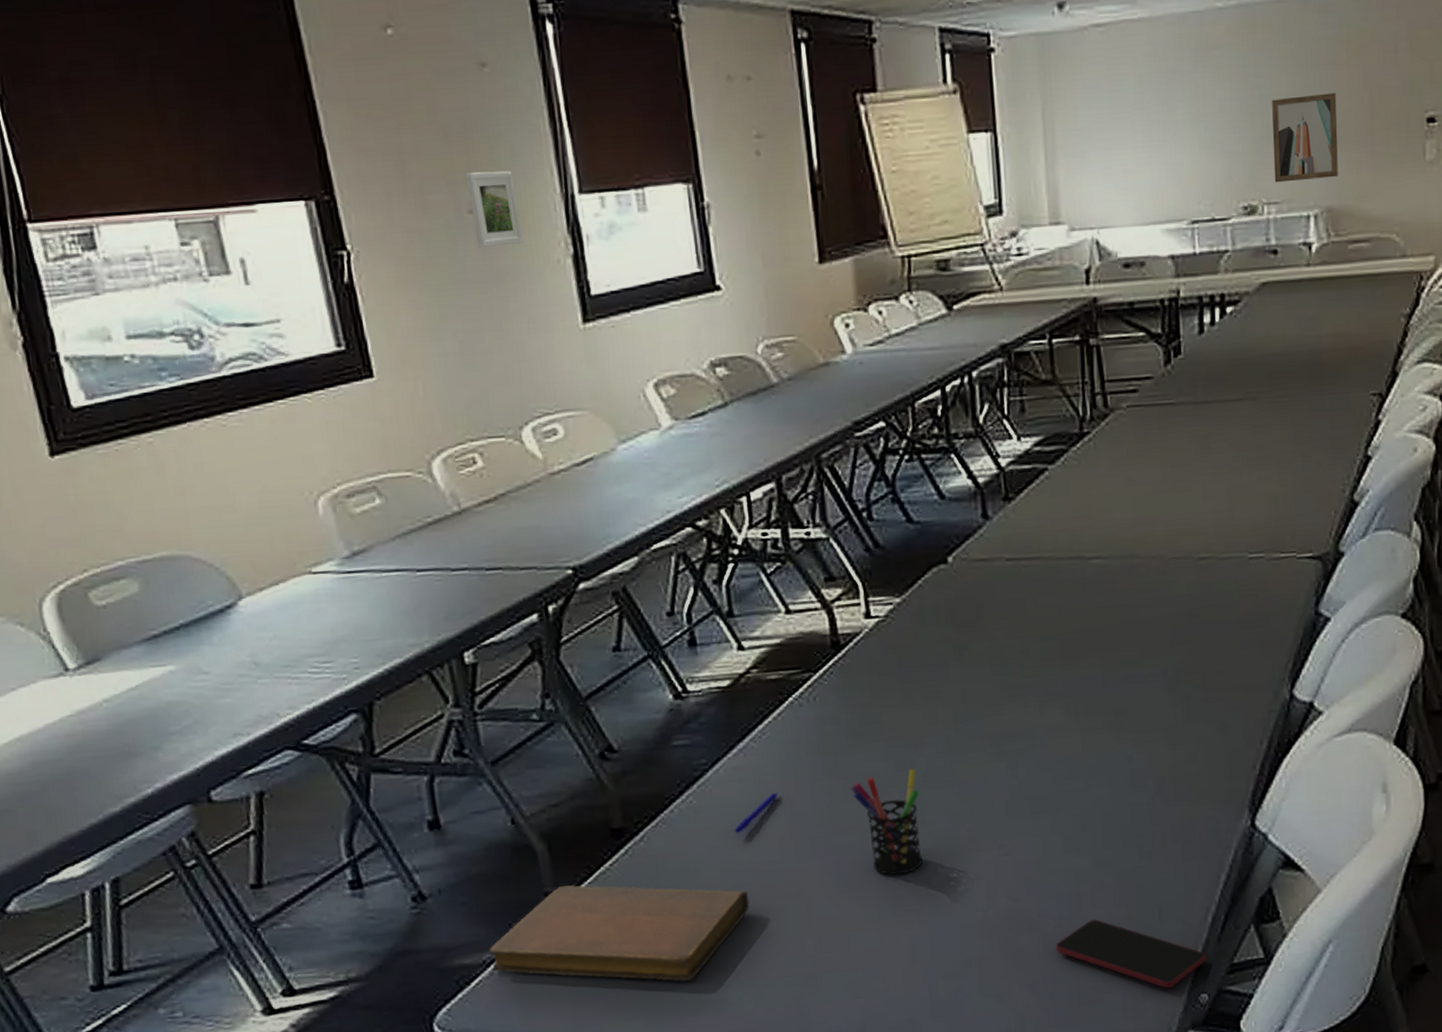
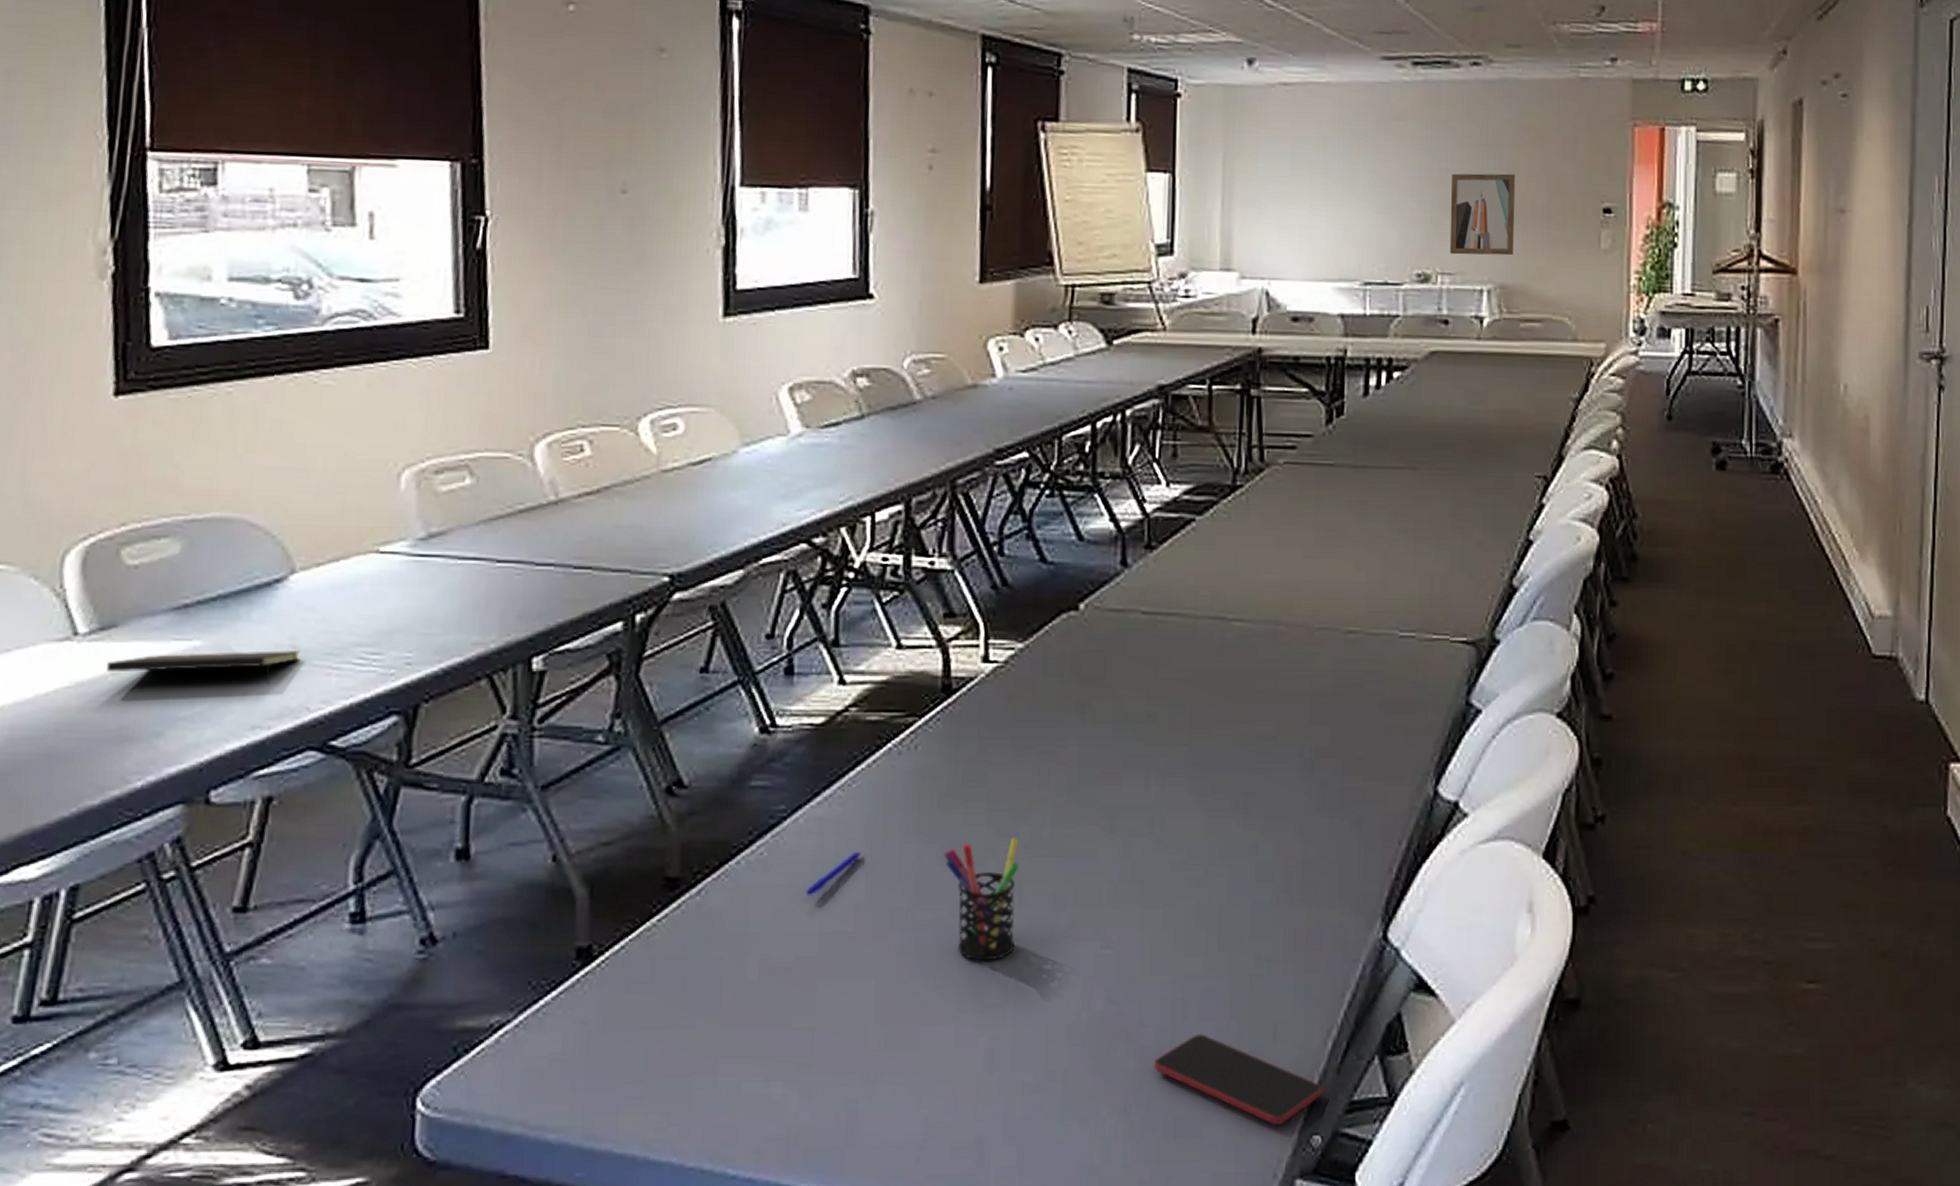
notepad: none [99,665,263,700] -> present [107,649,301,685]
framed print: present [465,170,524,248] -> none [624,153,675,230]
notebook: present [490,885,750,981] -> none [500,941,812,1069]

